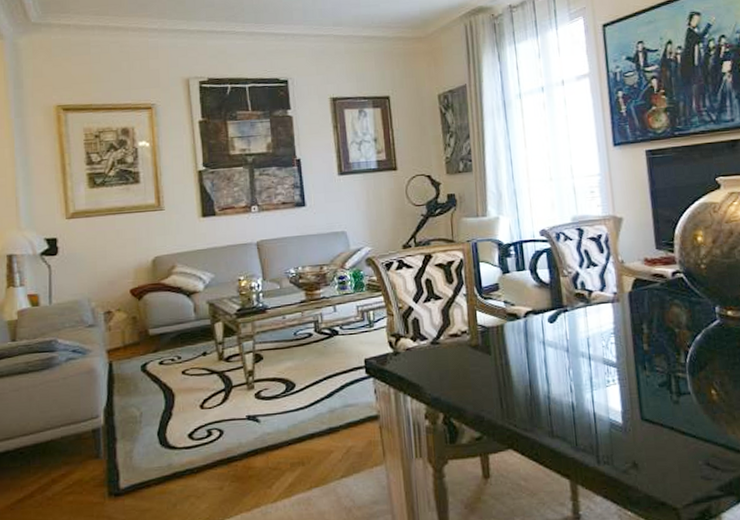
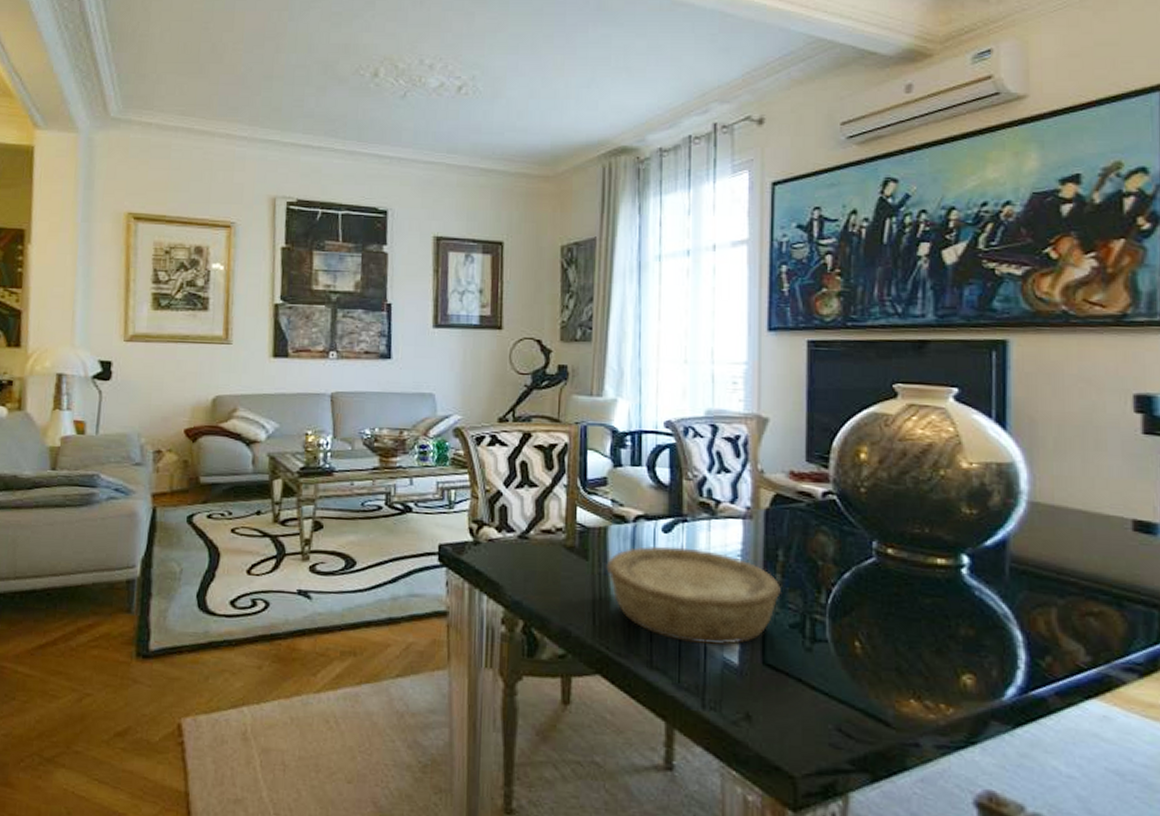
bowl: none [506,333,649,412] -> present [606,546,781,645]

